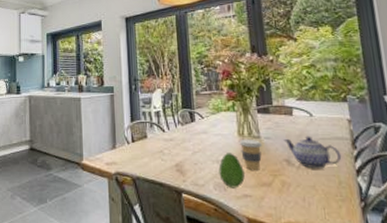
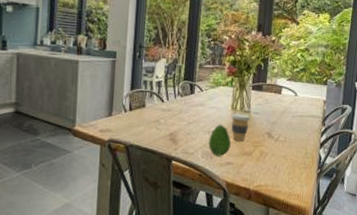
teapot: present [283,136,342,169] -> none [269,113,312,142]

